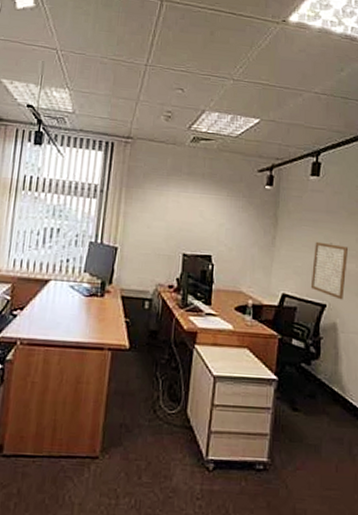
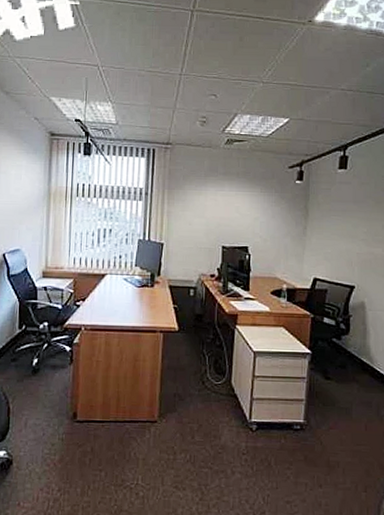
wall art: present [310,241,349,300] -> none [340,229,376,281]

